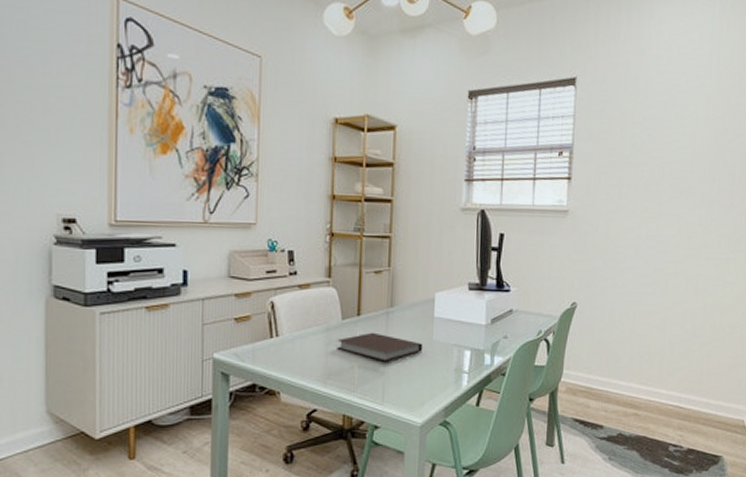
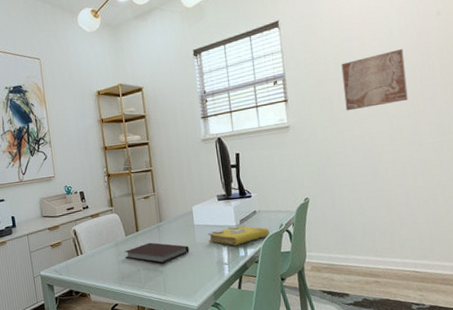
spell book: none [449,324,525,351] -> present [208,224,270,246]
wall art: none [635,142,706,205] -> present [341,48,408,111]

